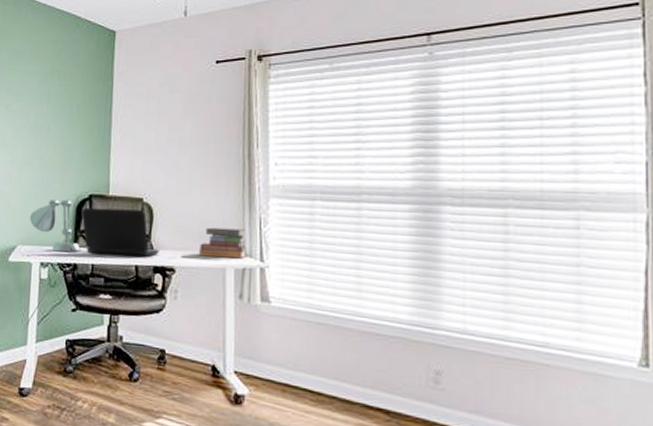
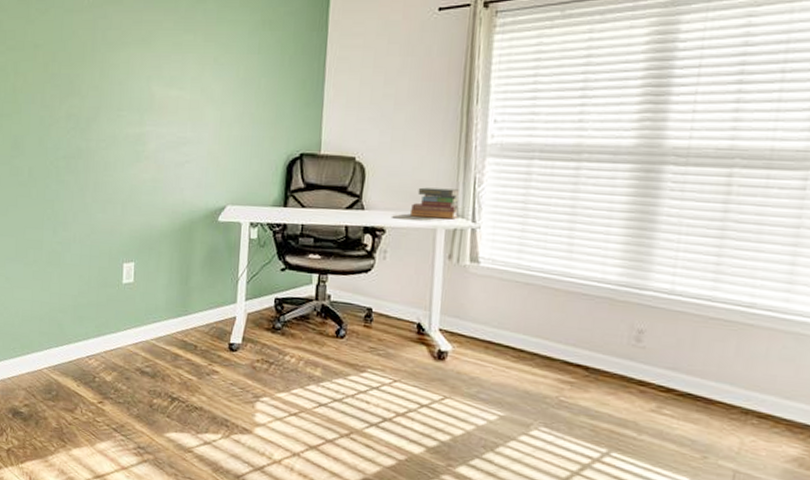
desk lamp: present [29,199,82,253] -> none [239,158,292,213]
laptop: present [81,207,159,258] -> none [292,166,370,218]

